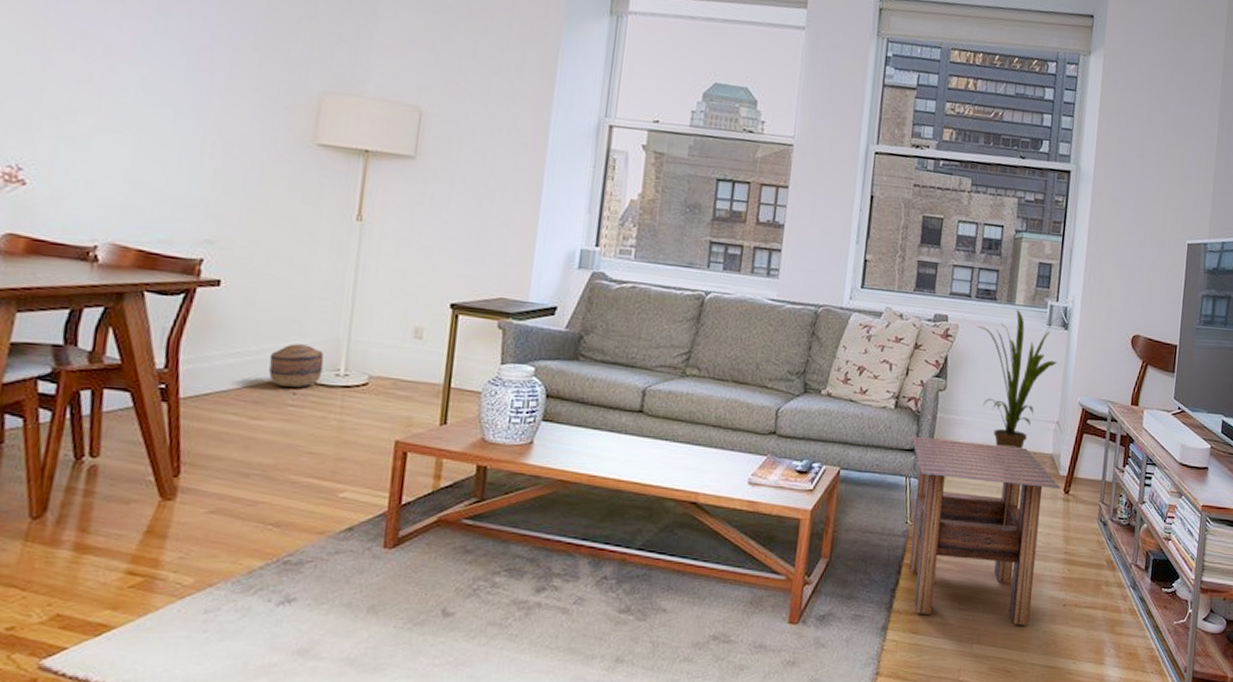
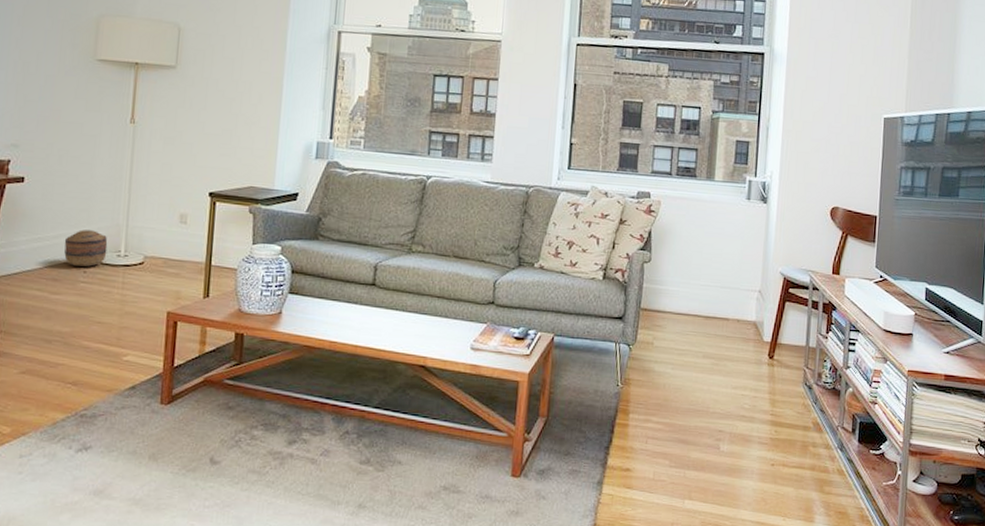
side table: present [909,436,1061,626] -> none [620,304,765,484]
house plant: present [978,310,1059,460] -> none [679,185,758,327]

